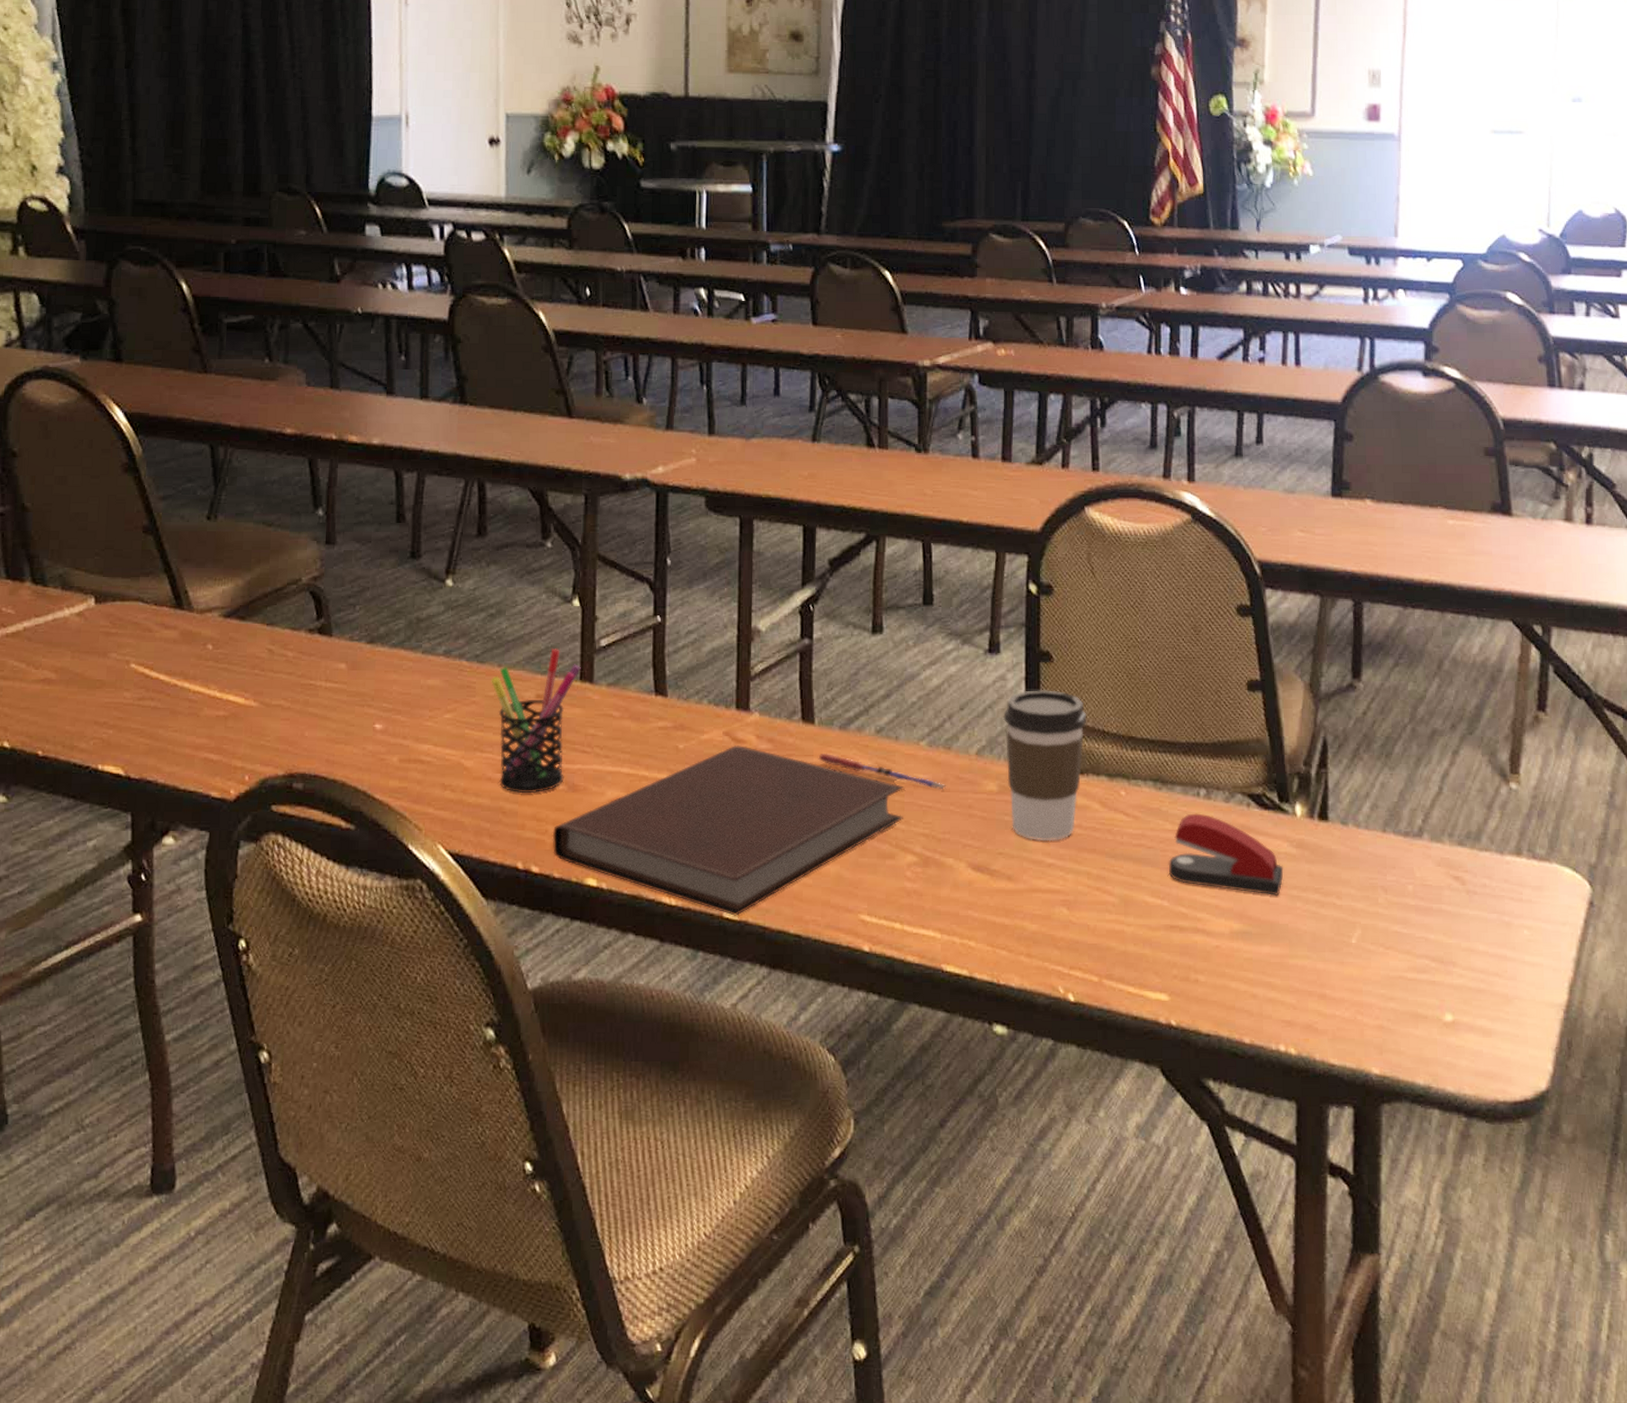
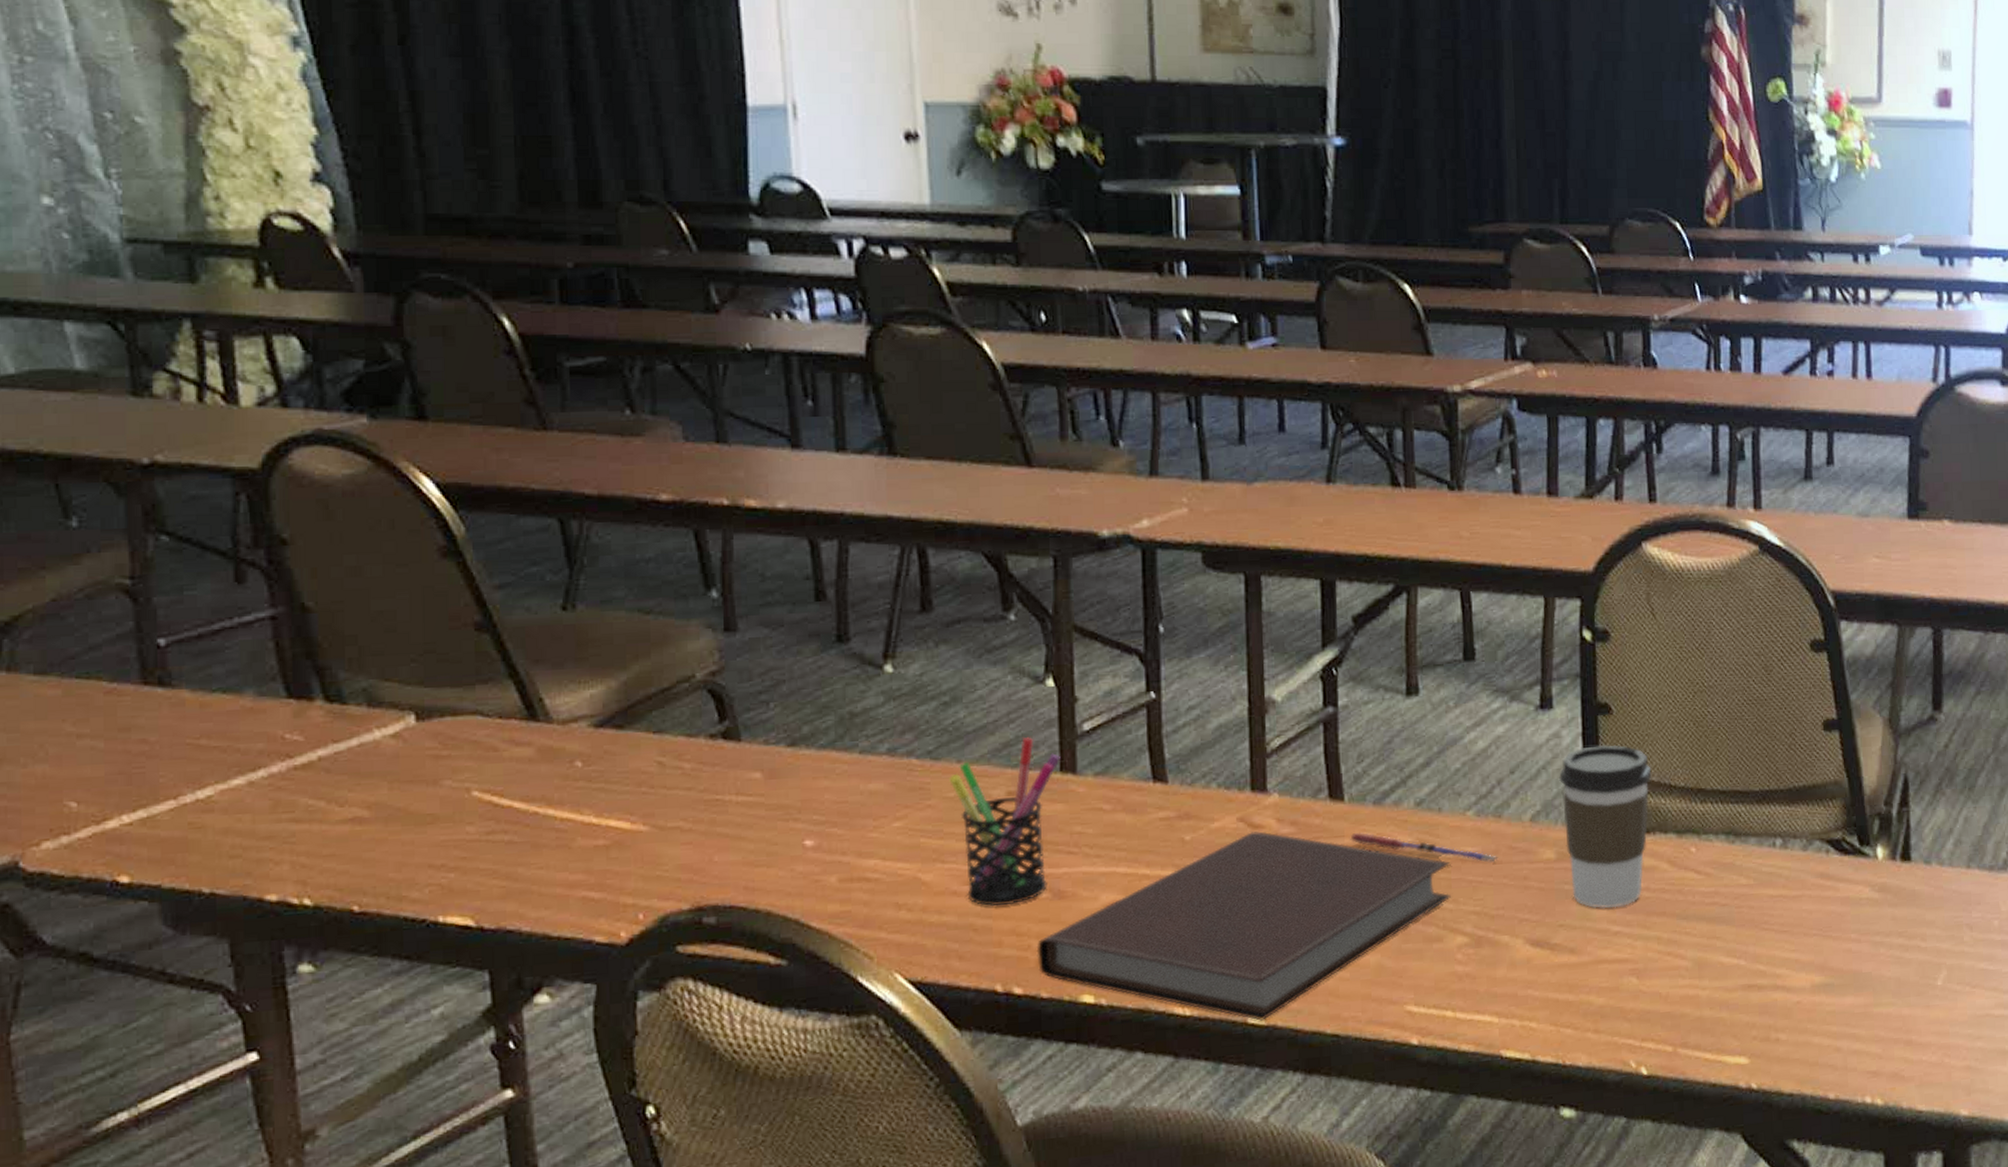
stapler: present [1168,813,1284,897] -> none [1744,864,1866,945]

